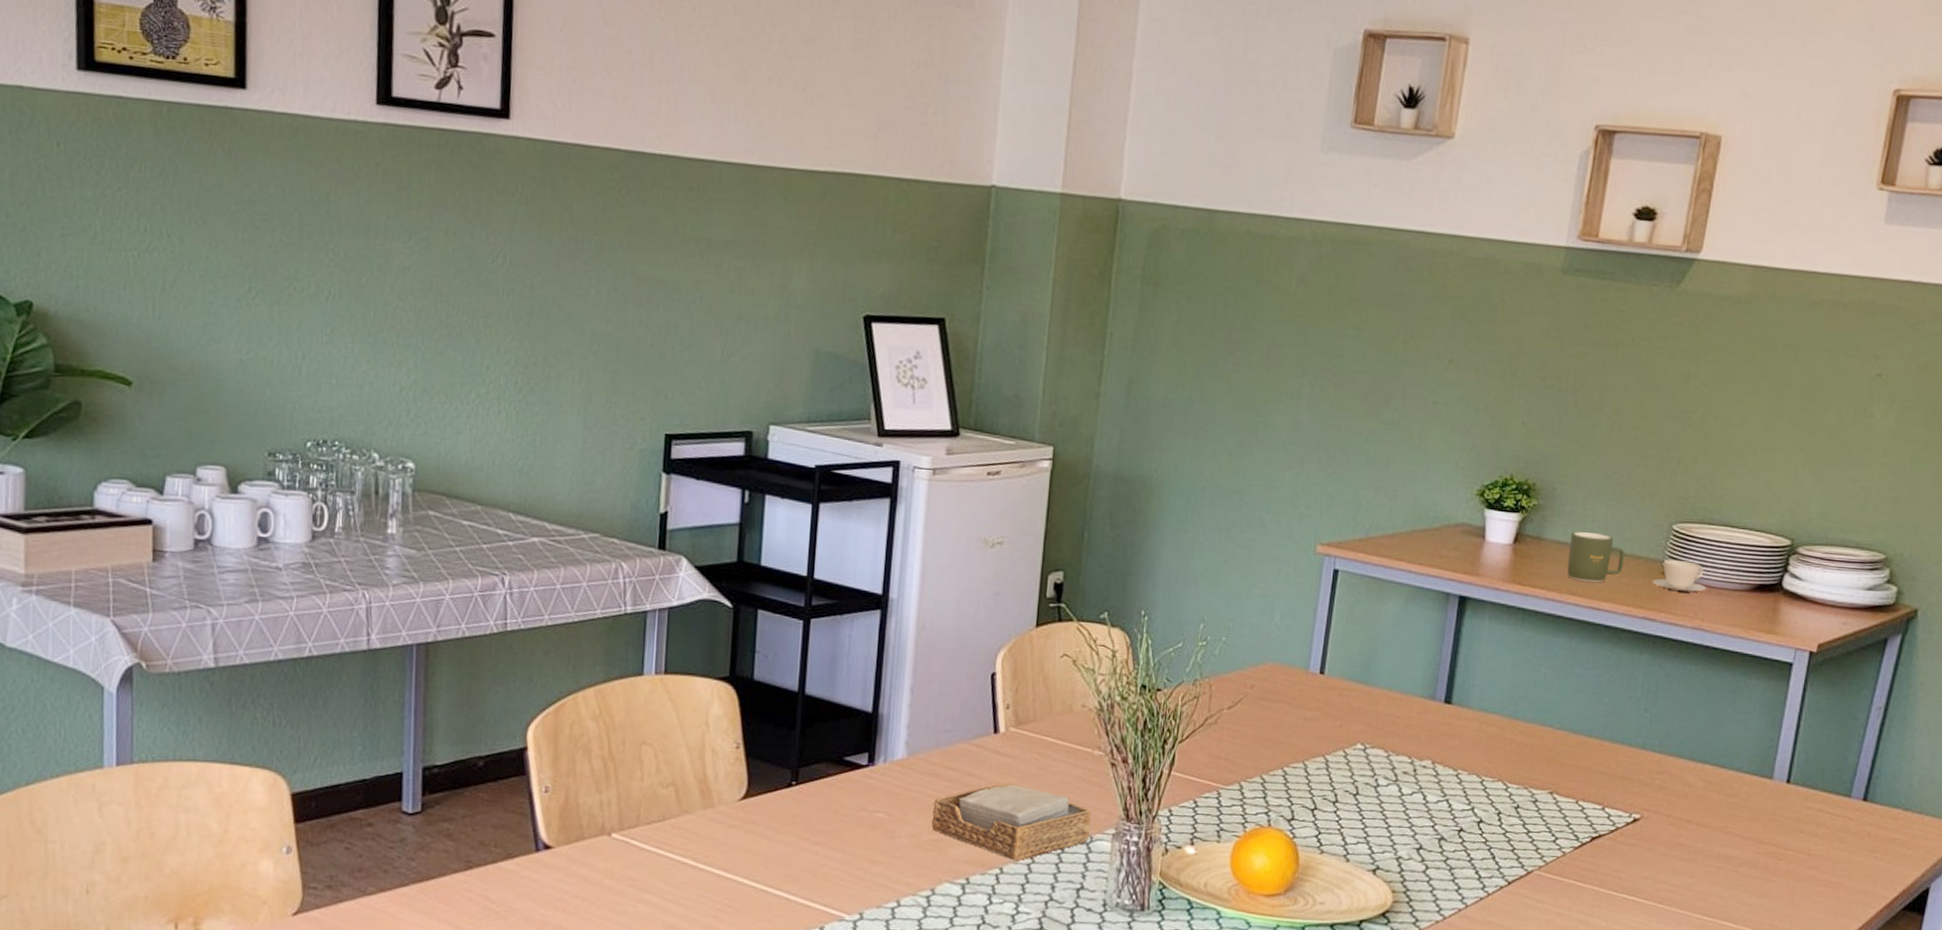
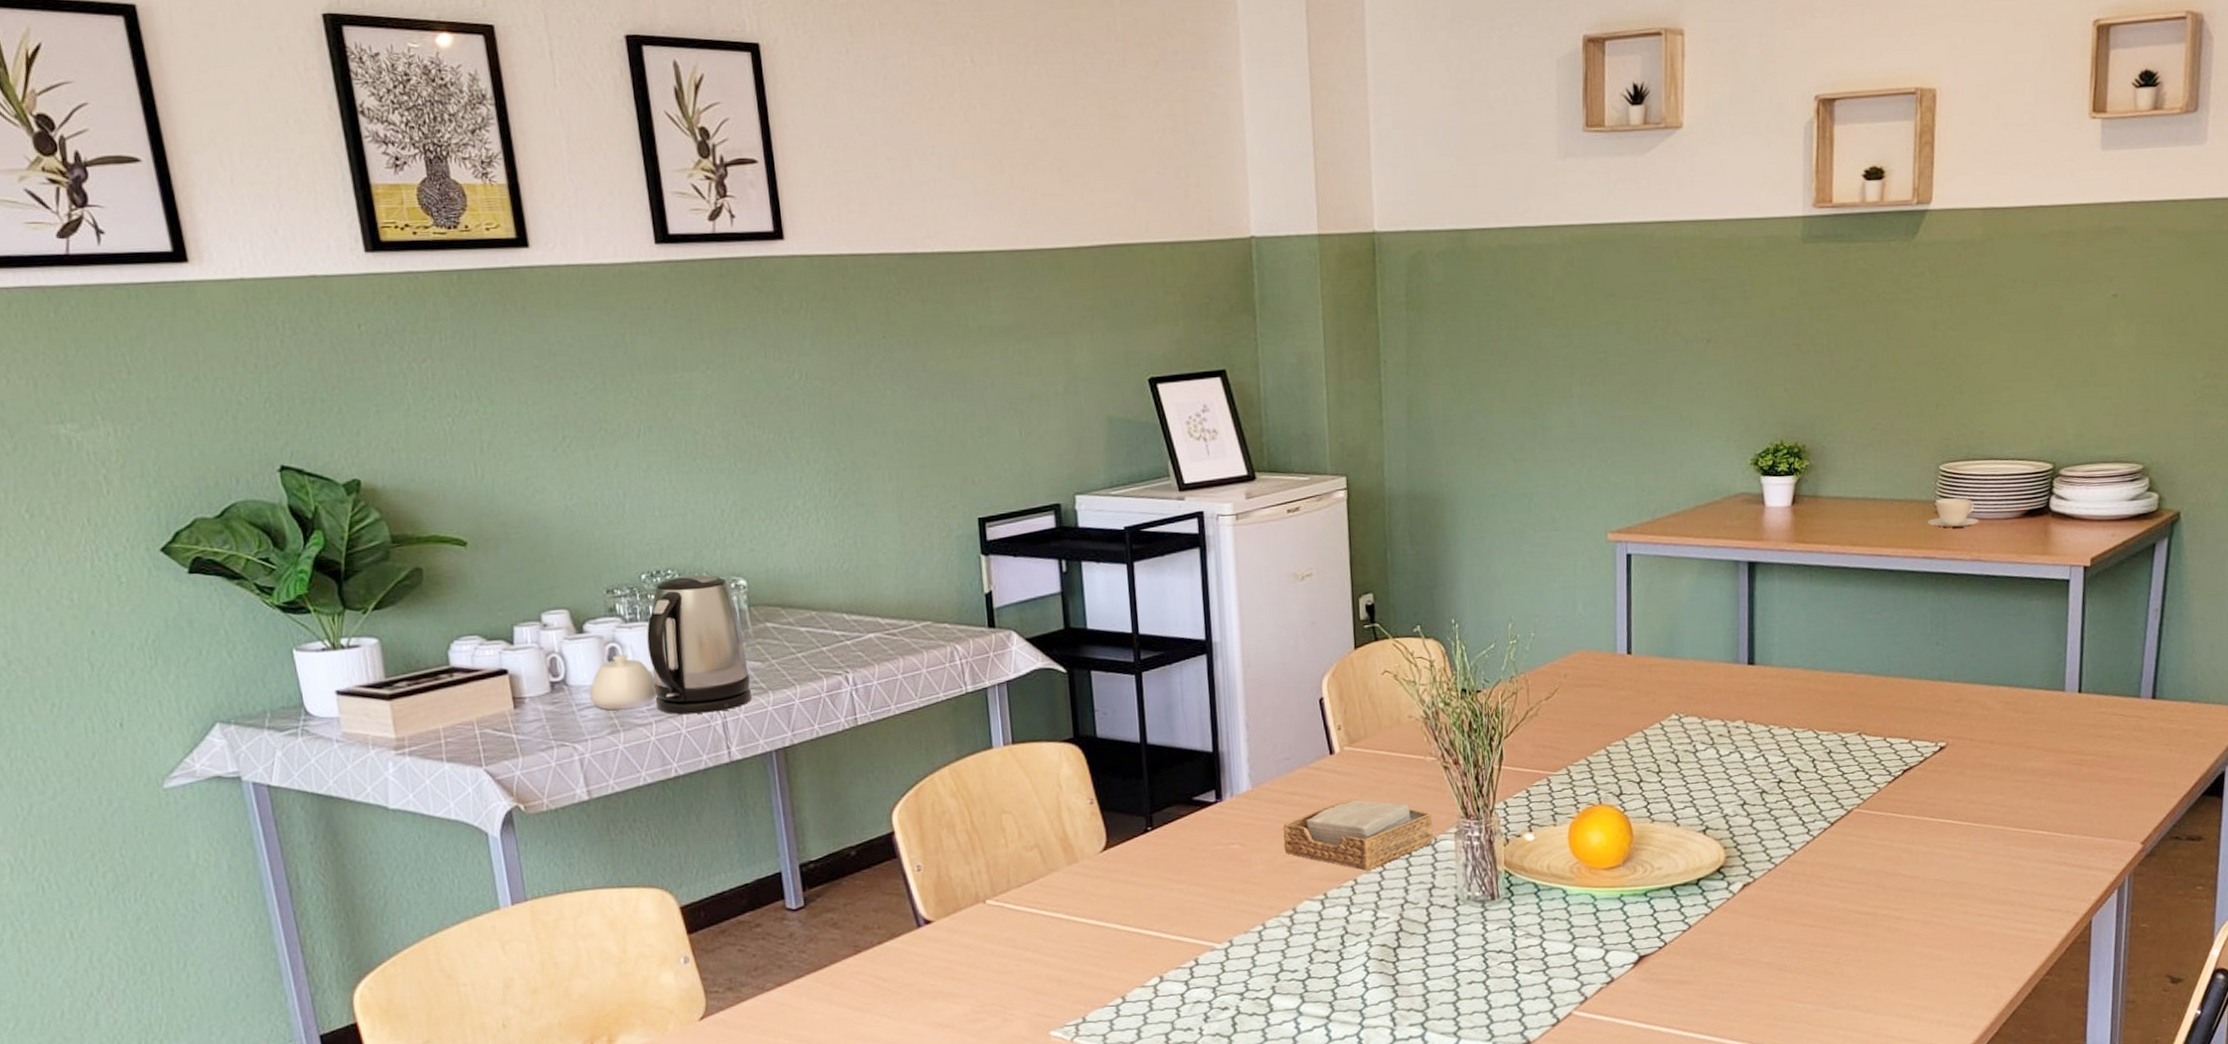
sugar bowl: none [233,521,304,580] -> present [589,654,658,711]
kettle: none [300,448,403,596] -> present [646,574,753,715]
mug: present [1567,531,1625,583] -> none [1844,483,1899,532]

